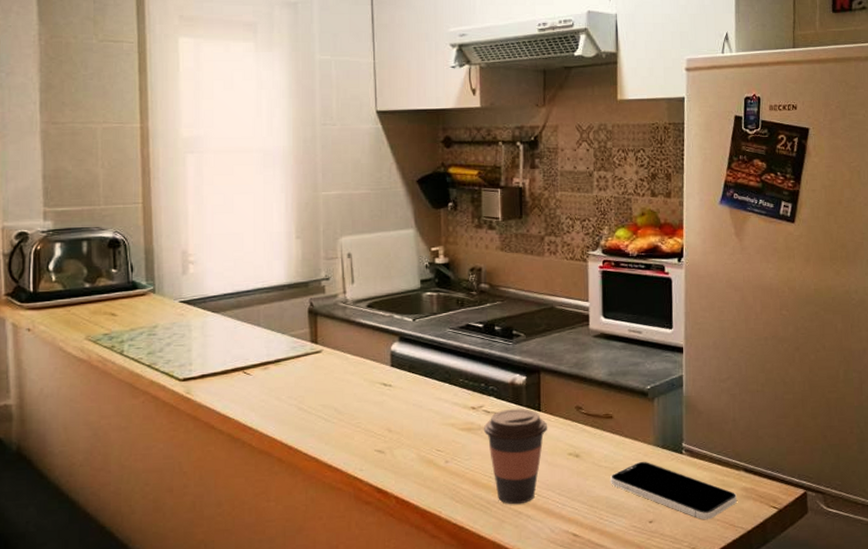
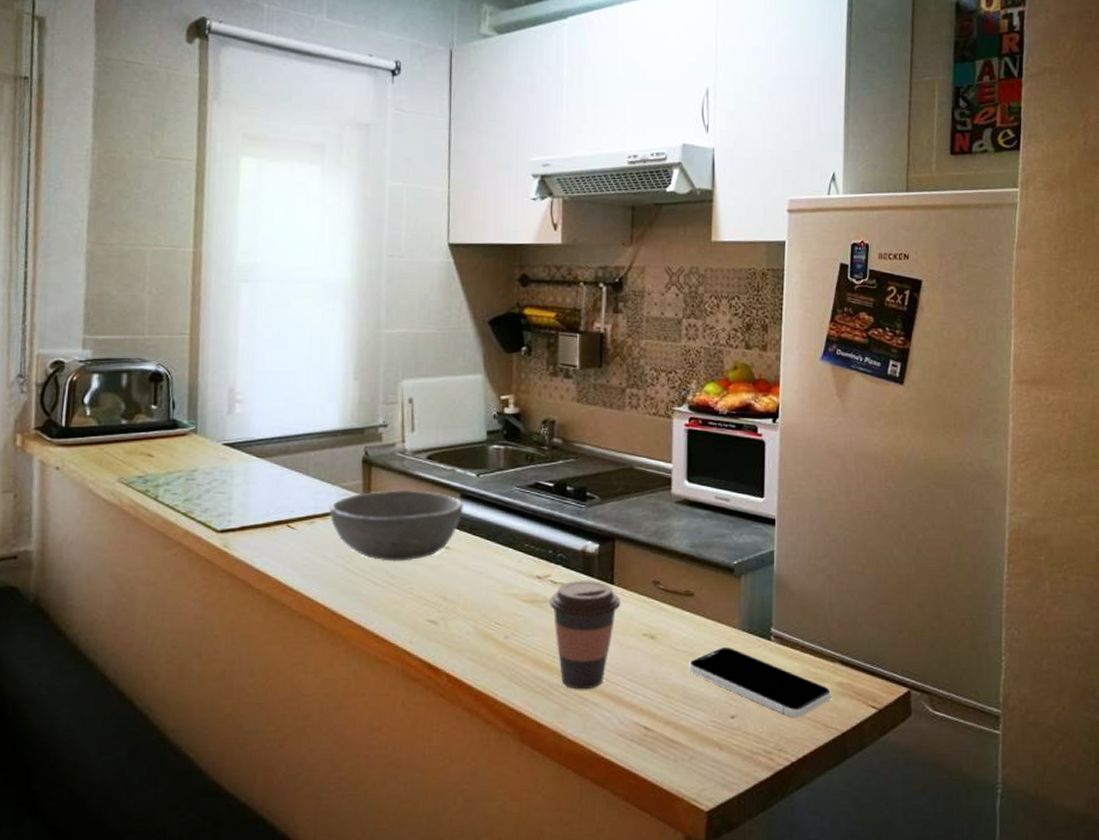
bowl: none [280,335,402,400] -> present [329,489,463,562]

